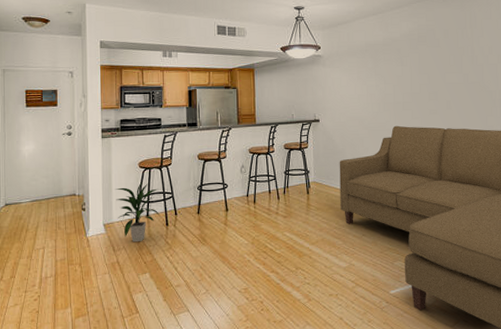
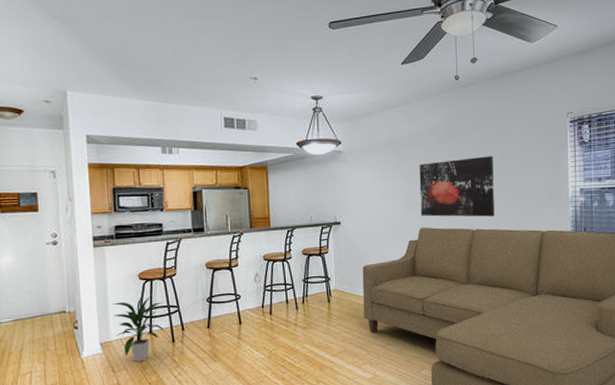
wall art: none [392,60,465,117] -> present [419,156,494,217]

